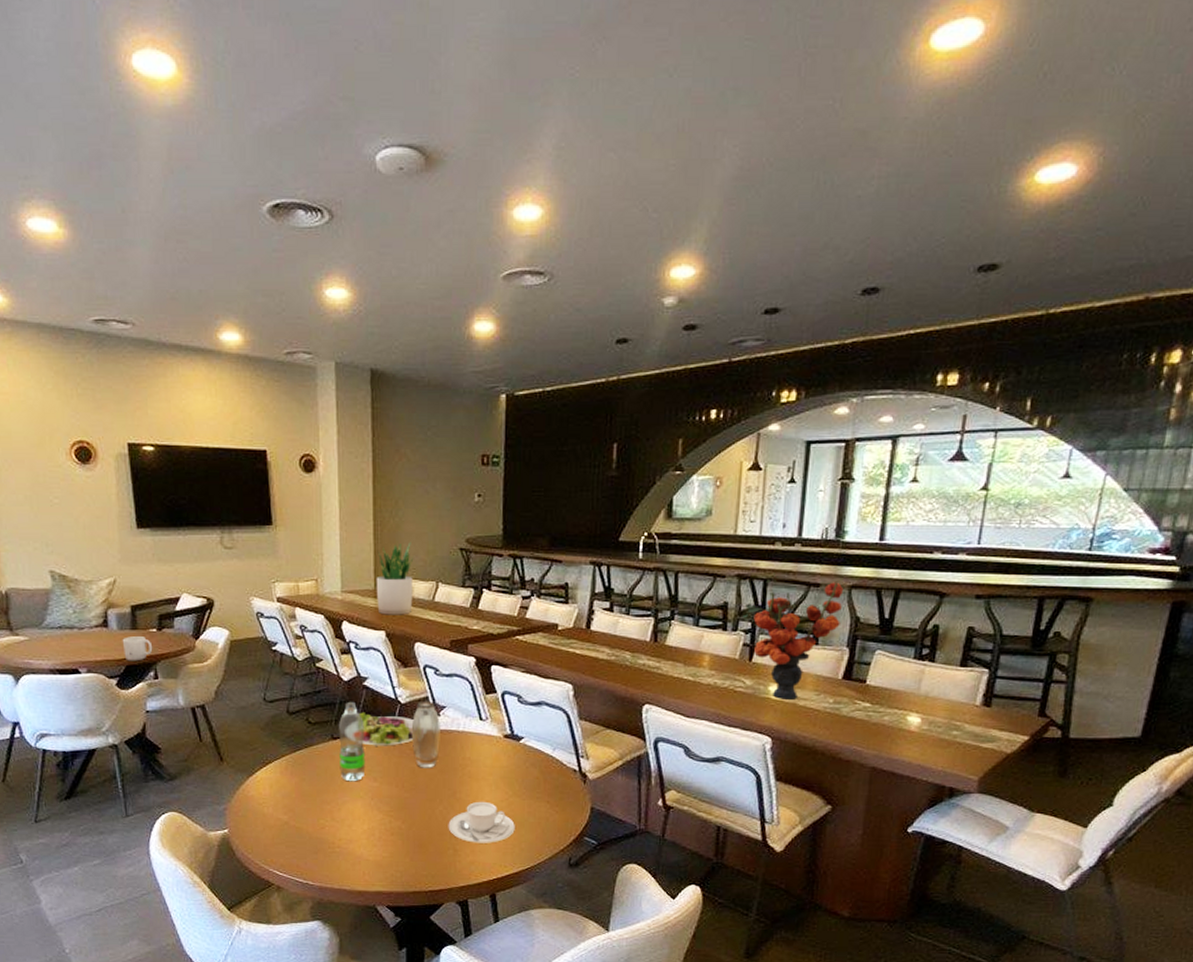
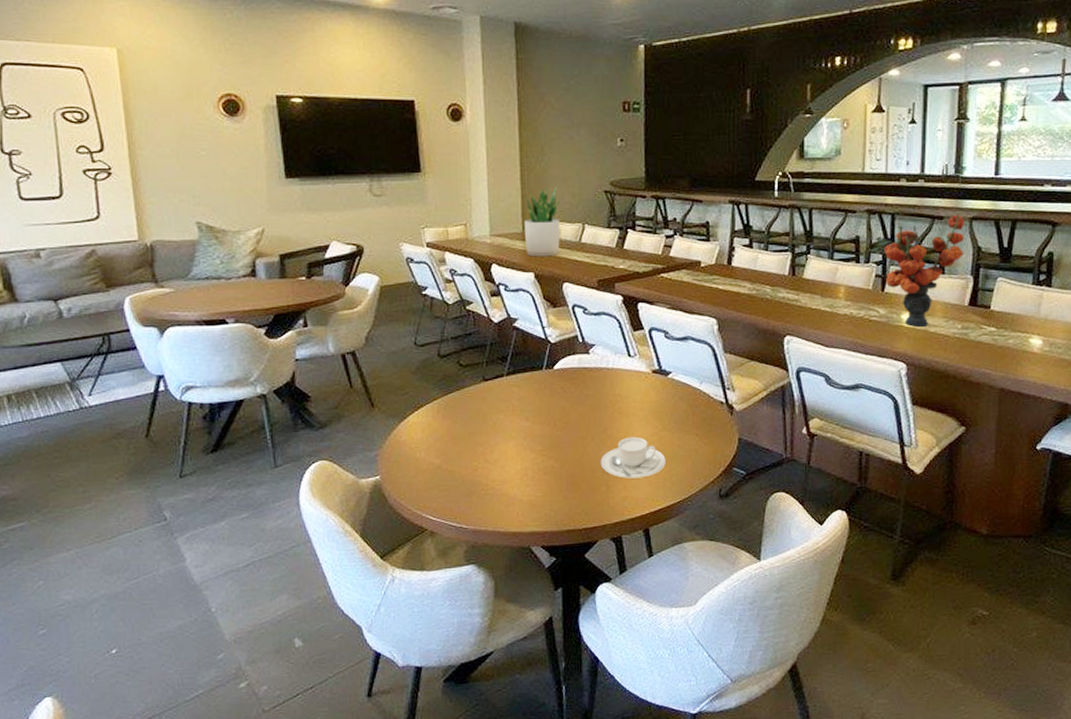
mug: present [122,636,153,661] -> none [271,285,302,310]
bottle: present [338,701,366,782] -> none [489,342,517,423]
salad plate: present [358,712,414,746] -> none [509,353,564,386]
vase: present [411,700,440,768] -> none [561,339,590,406]

